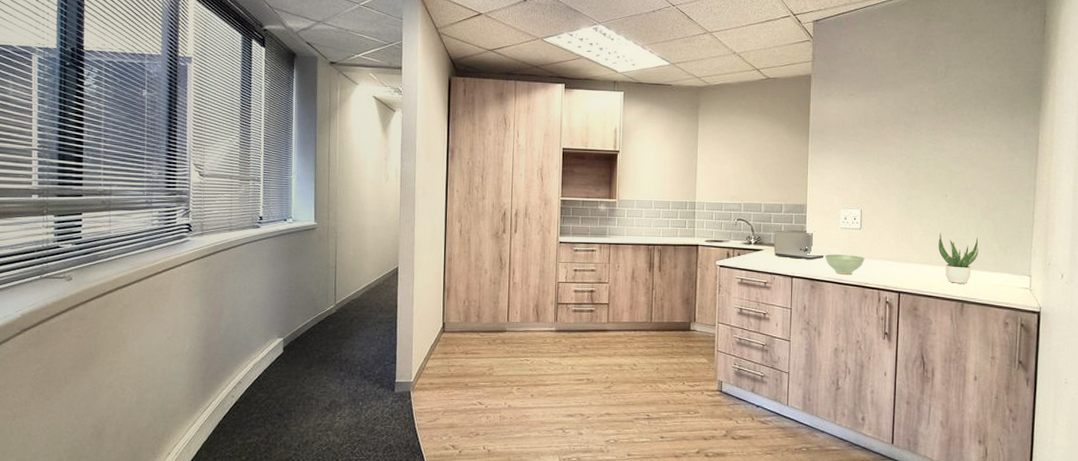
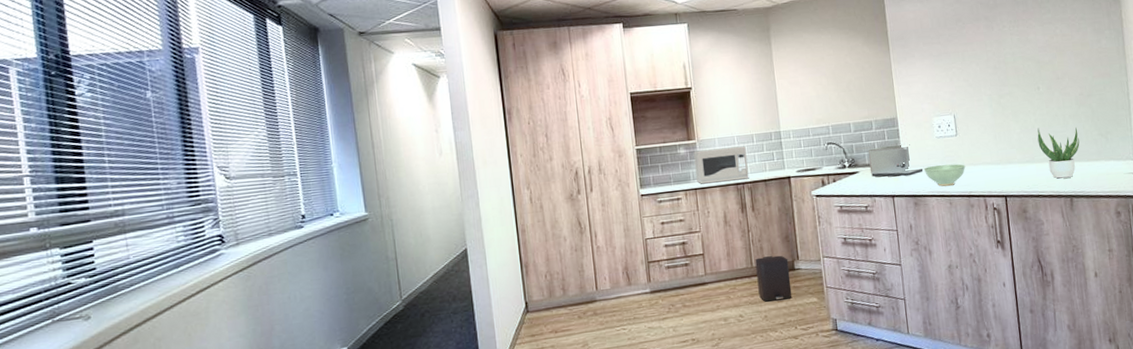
microwave: none [612,209,661,241] -> present [693,146,749,184]
pedal bin: none [654,314,686,356] -> present [755,255,792,302]

